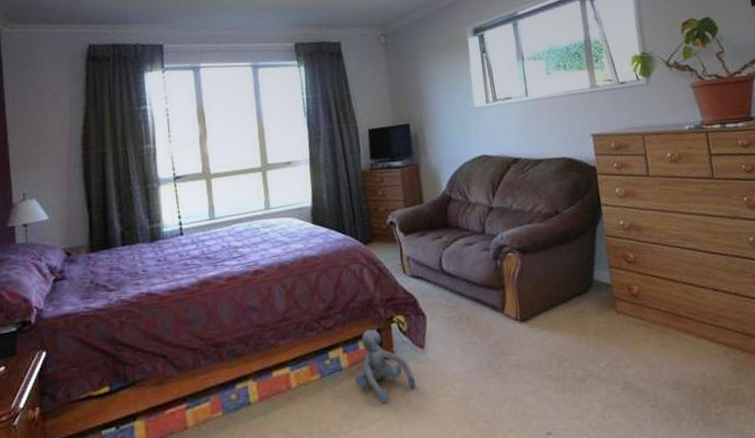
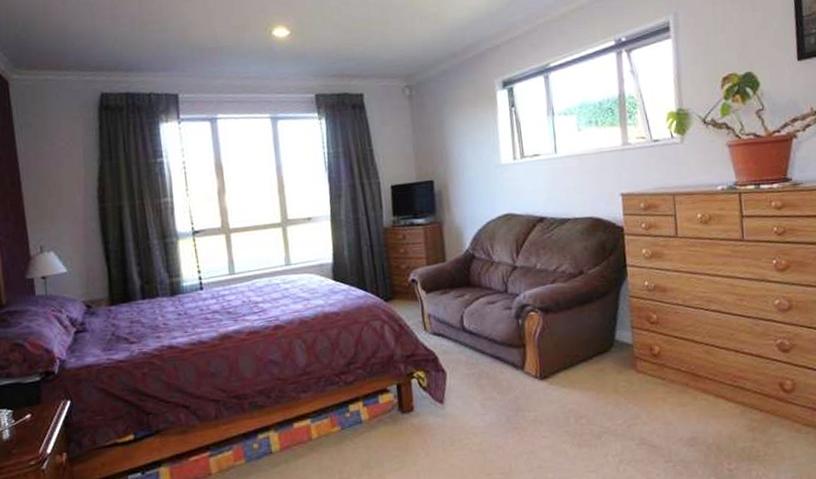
plush toy: present [355,329,415,403] -> none [375,384,434,454]

